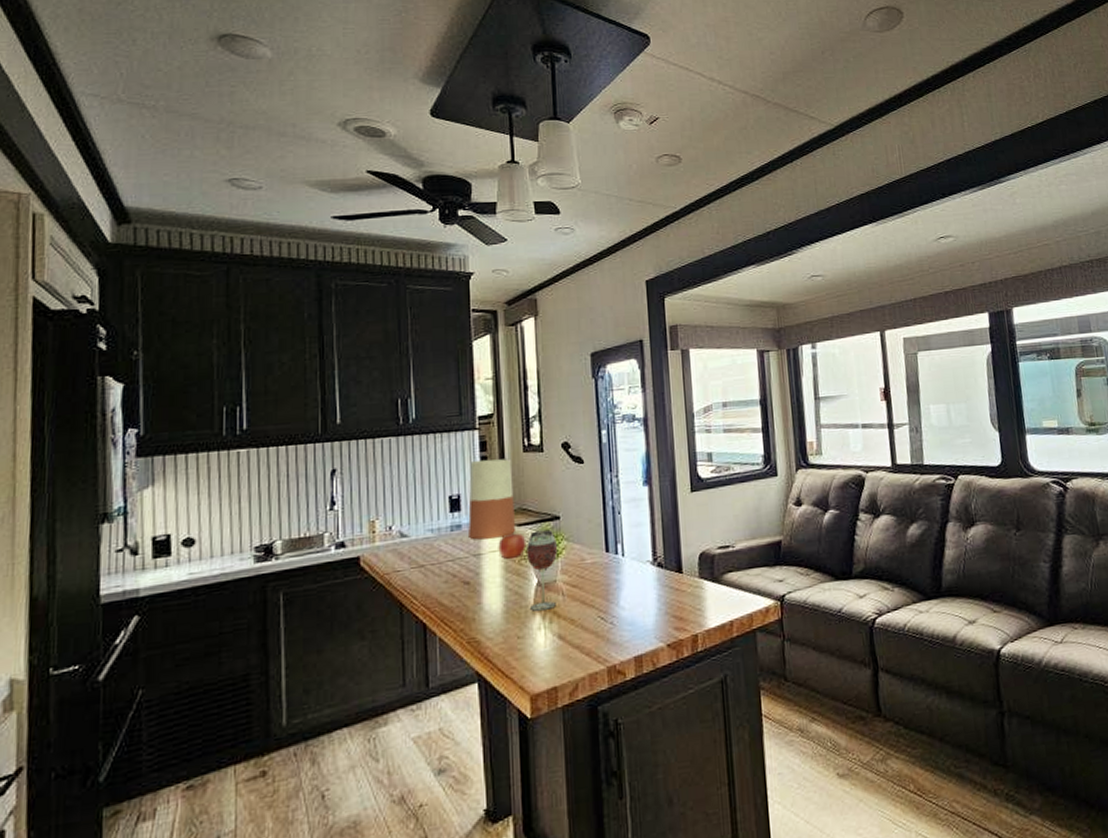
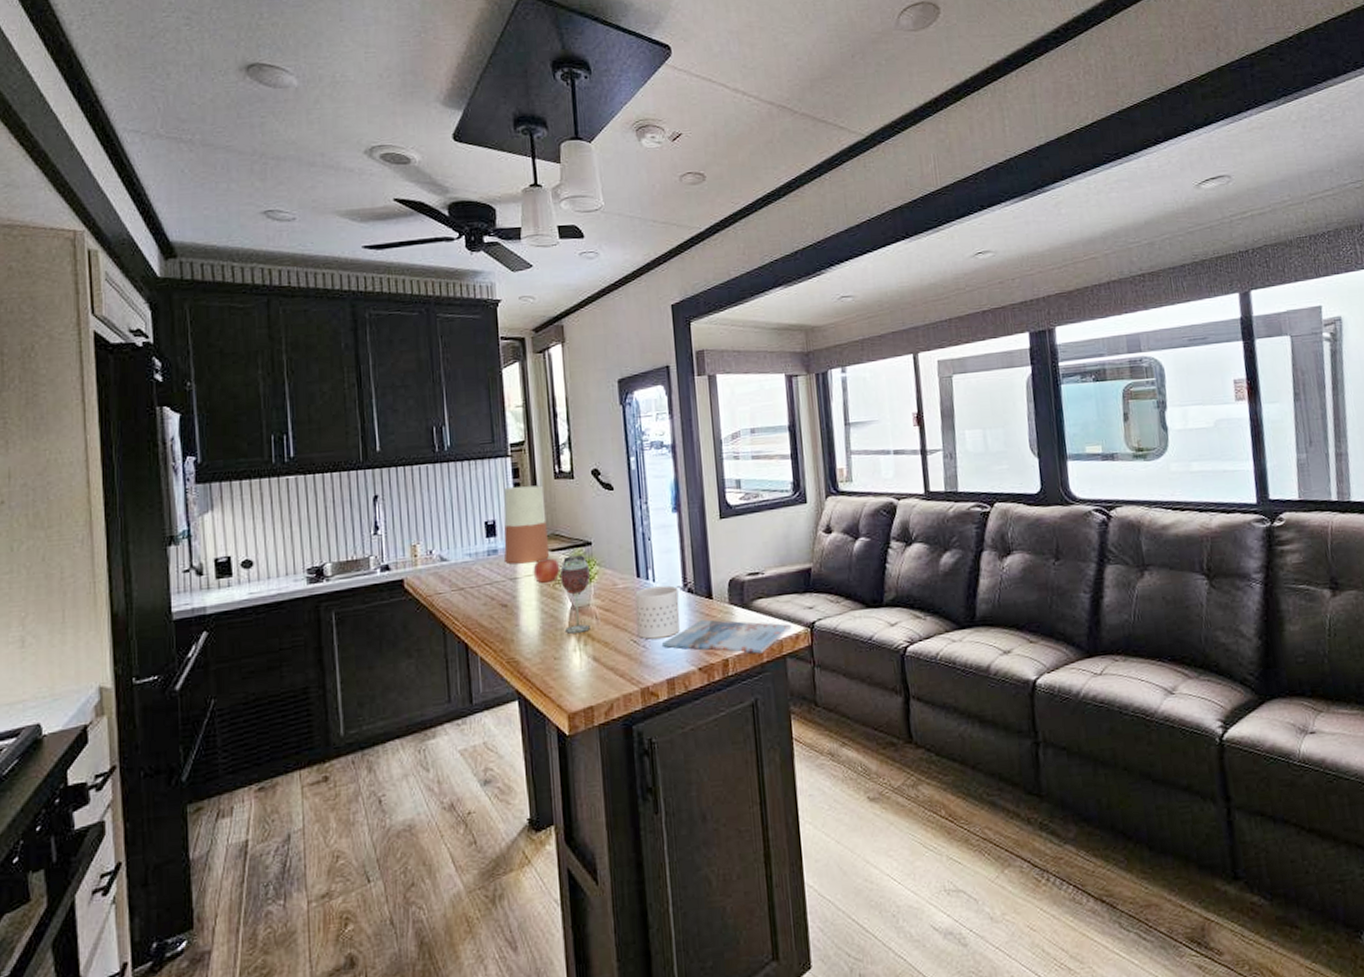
mug: none [603,560,649,616] -> present [635,585,680,640]
magazine: none [629,594,762,629] -> present [661,619,792,654]

